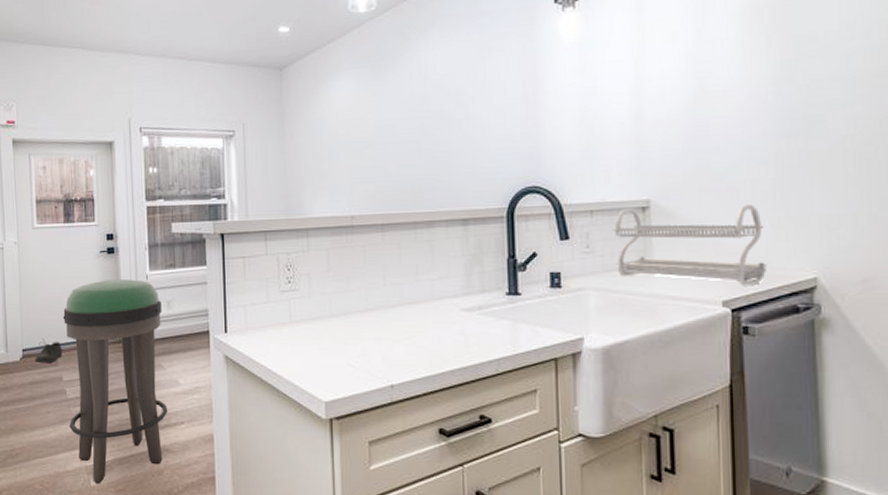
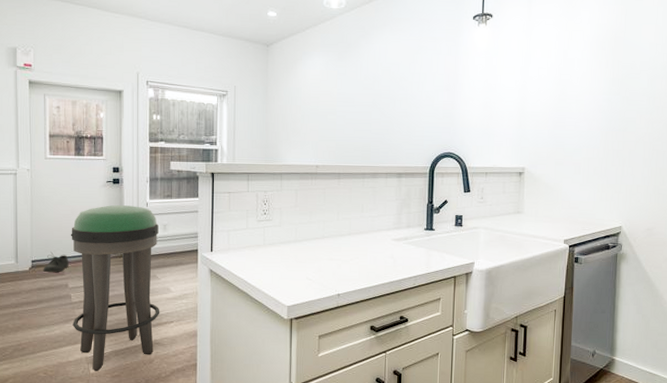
dish rack: present [612,204,768,286] -> none [499,172,594,230]

